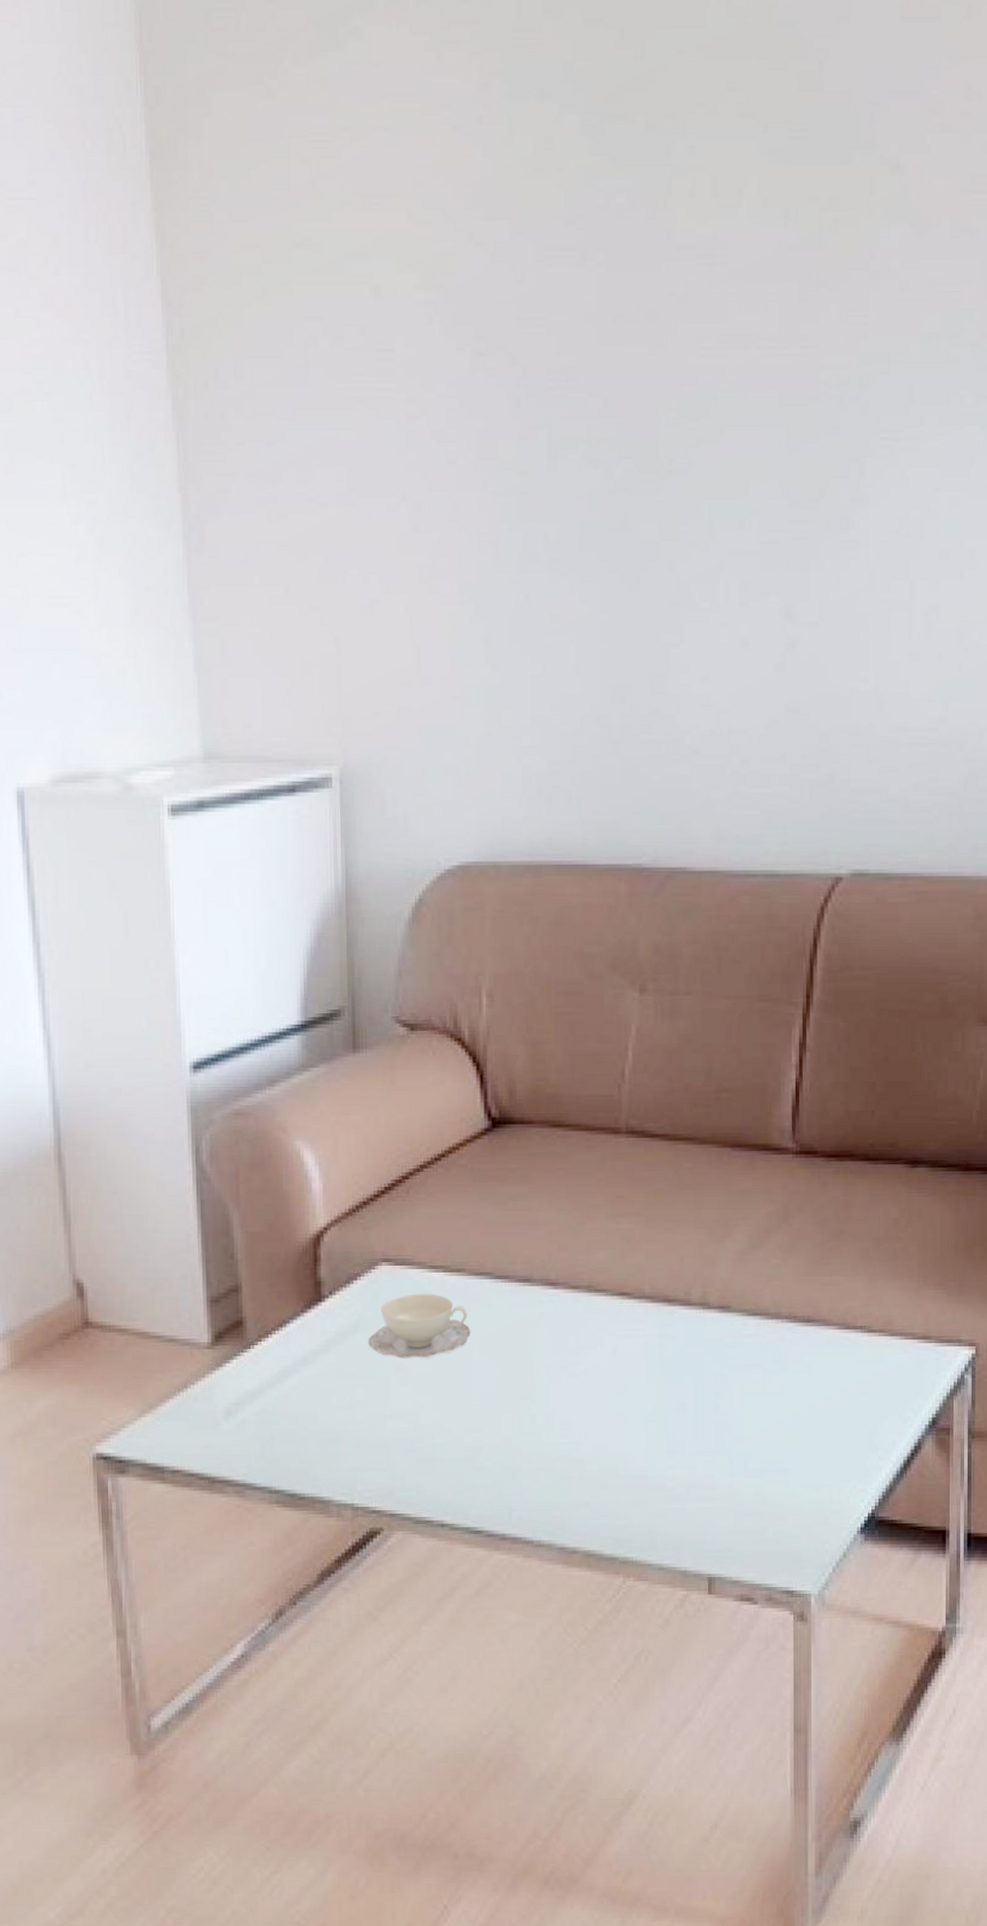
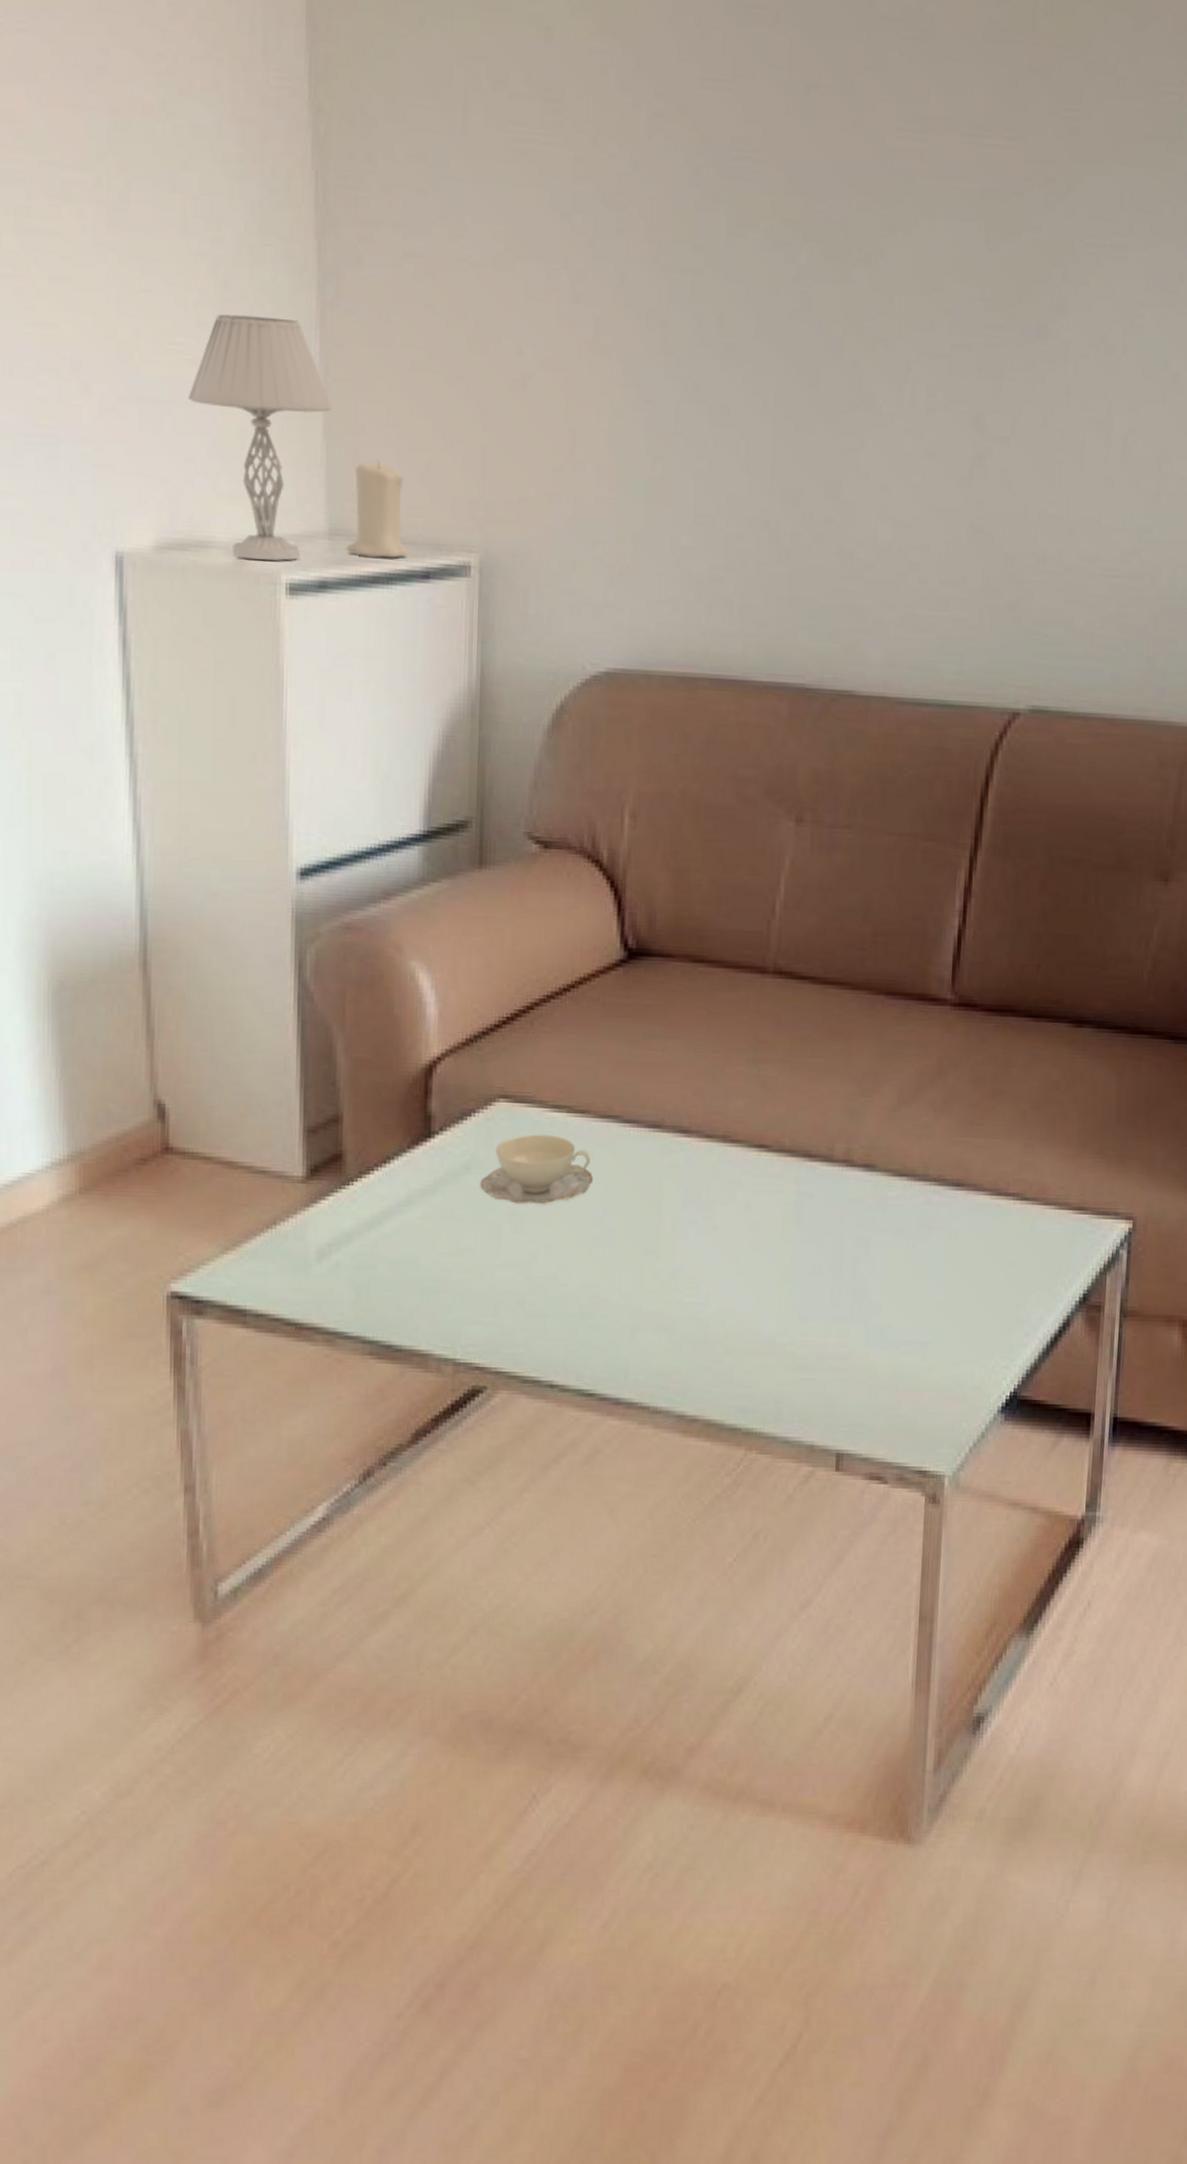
table lamp: none [74,567,202,785] -> present [189,314,333,561]
candle: none [220,687,276,776] -> present [346,459,409,558]

